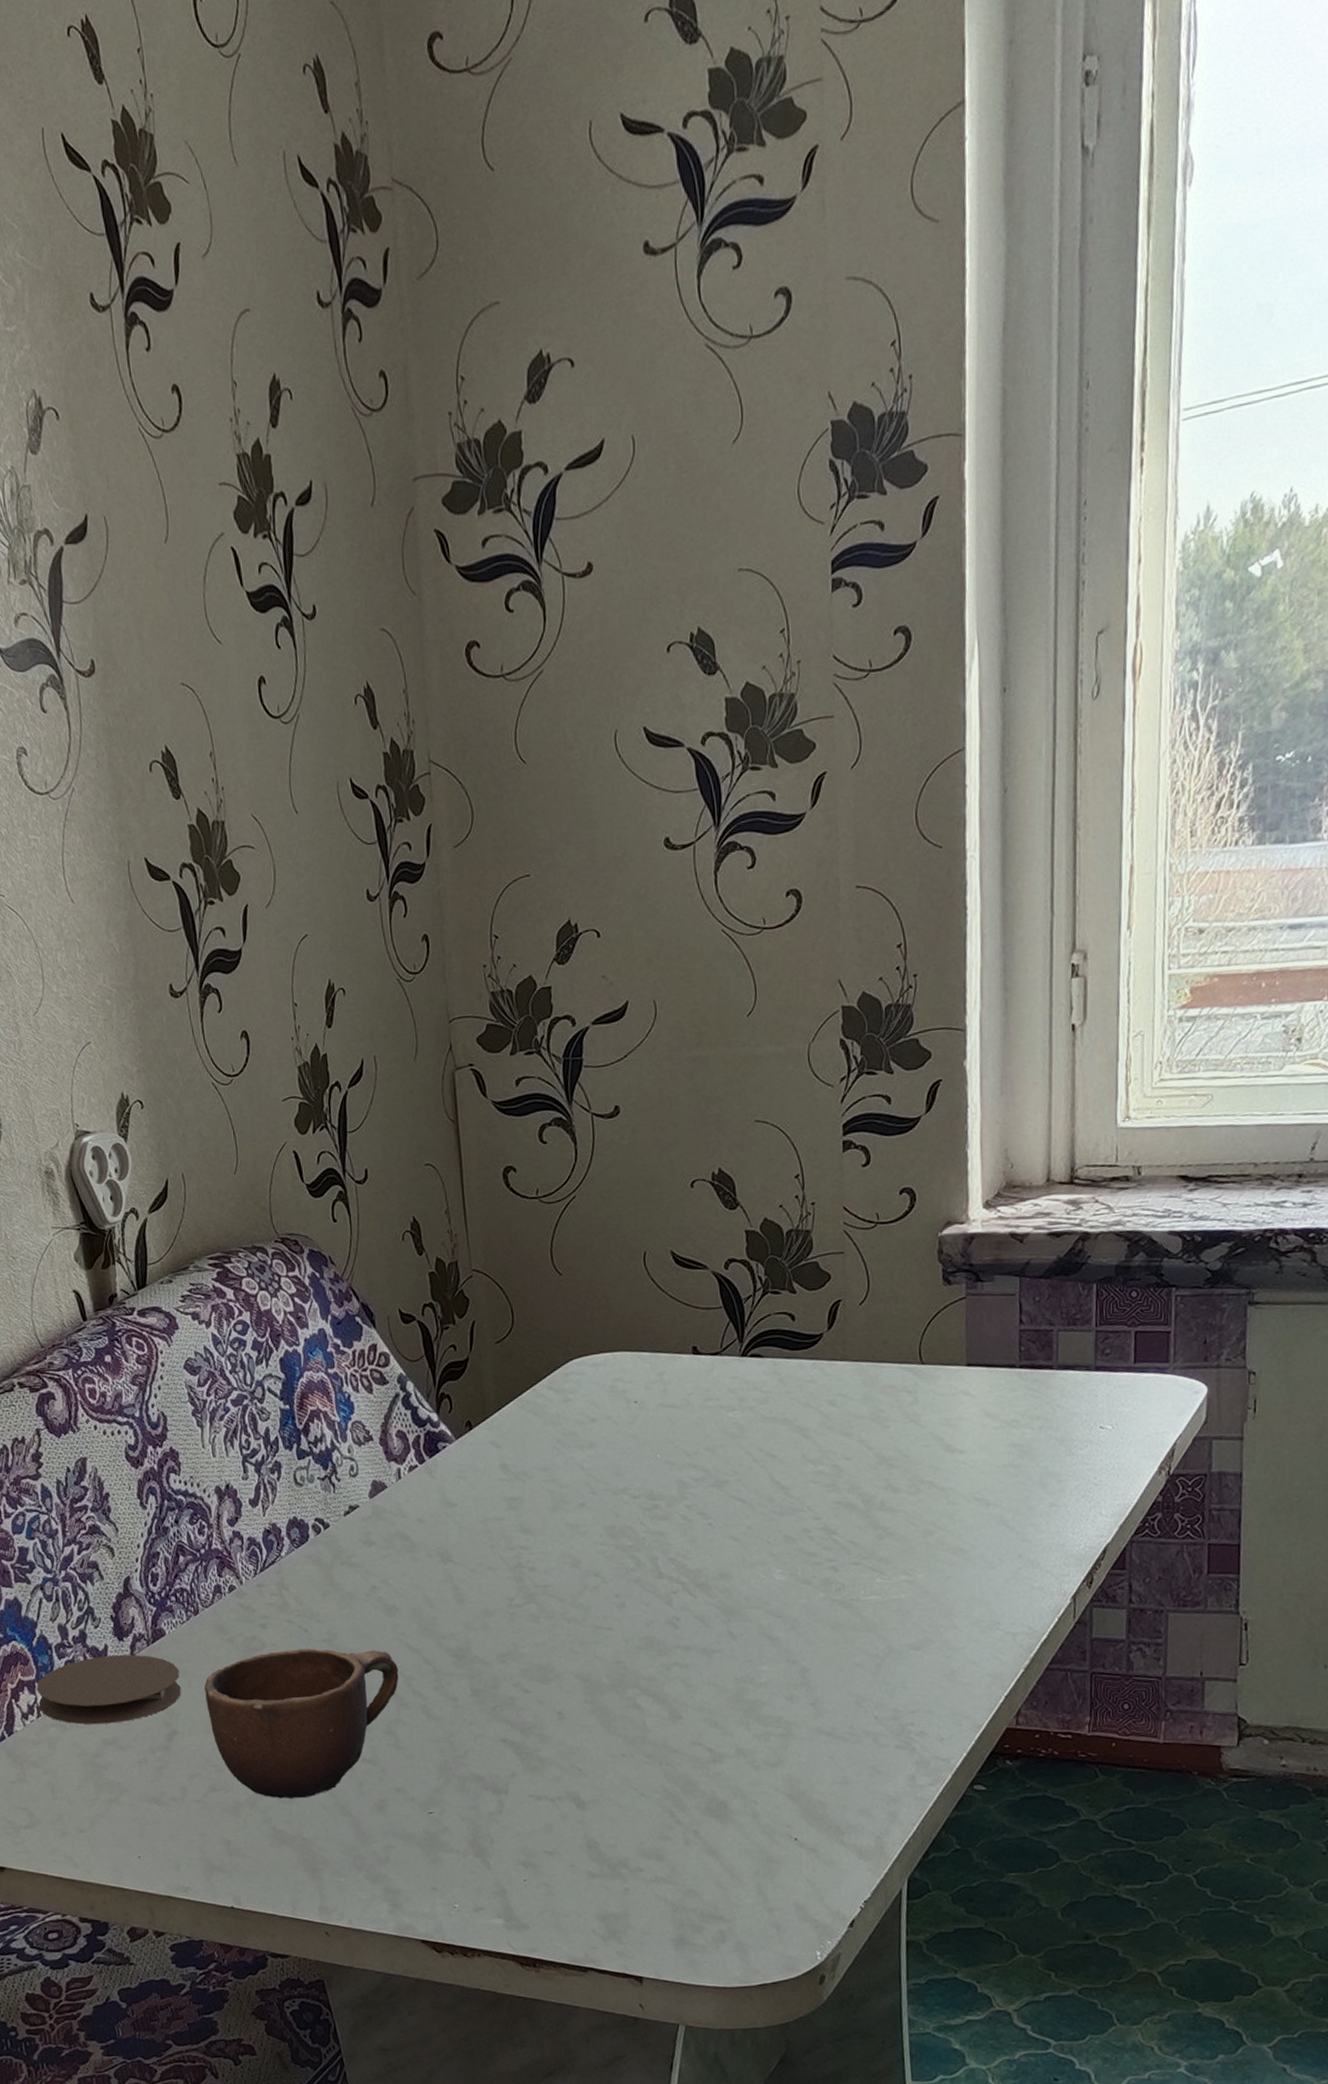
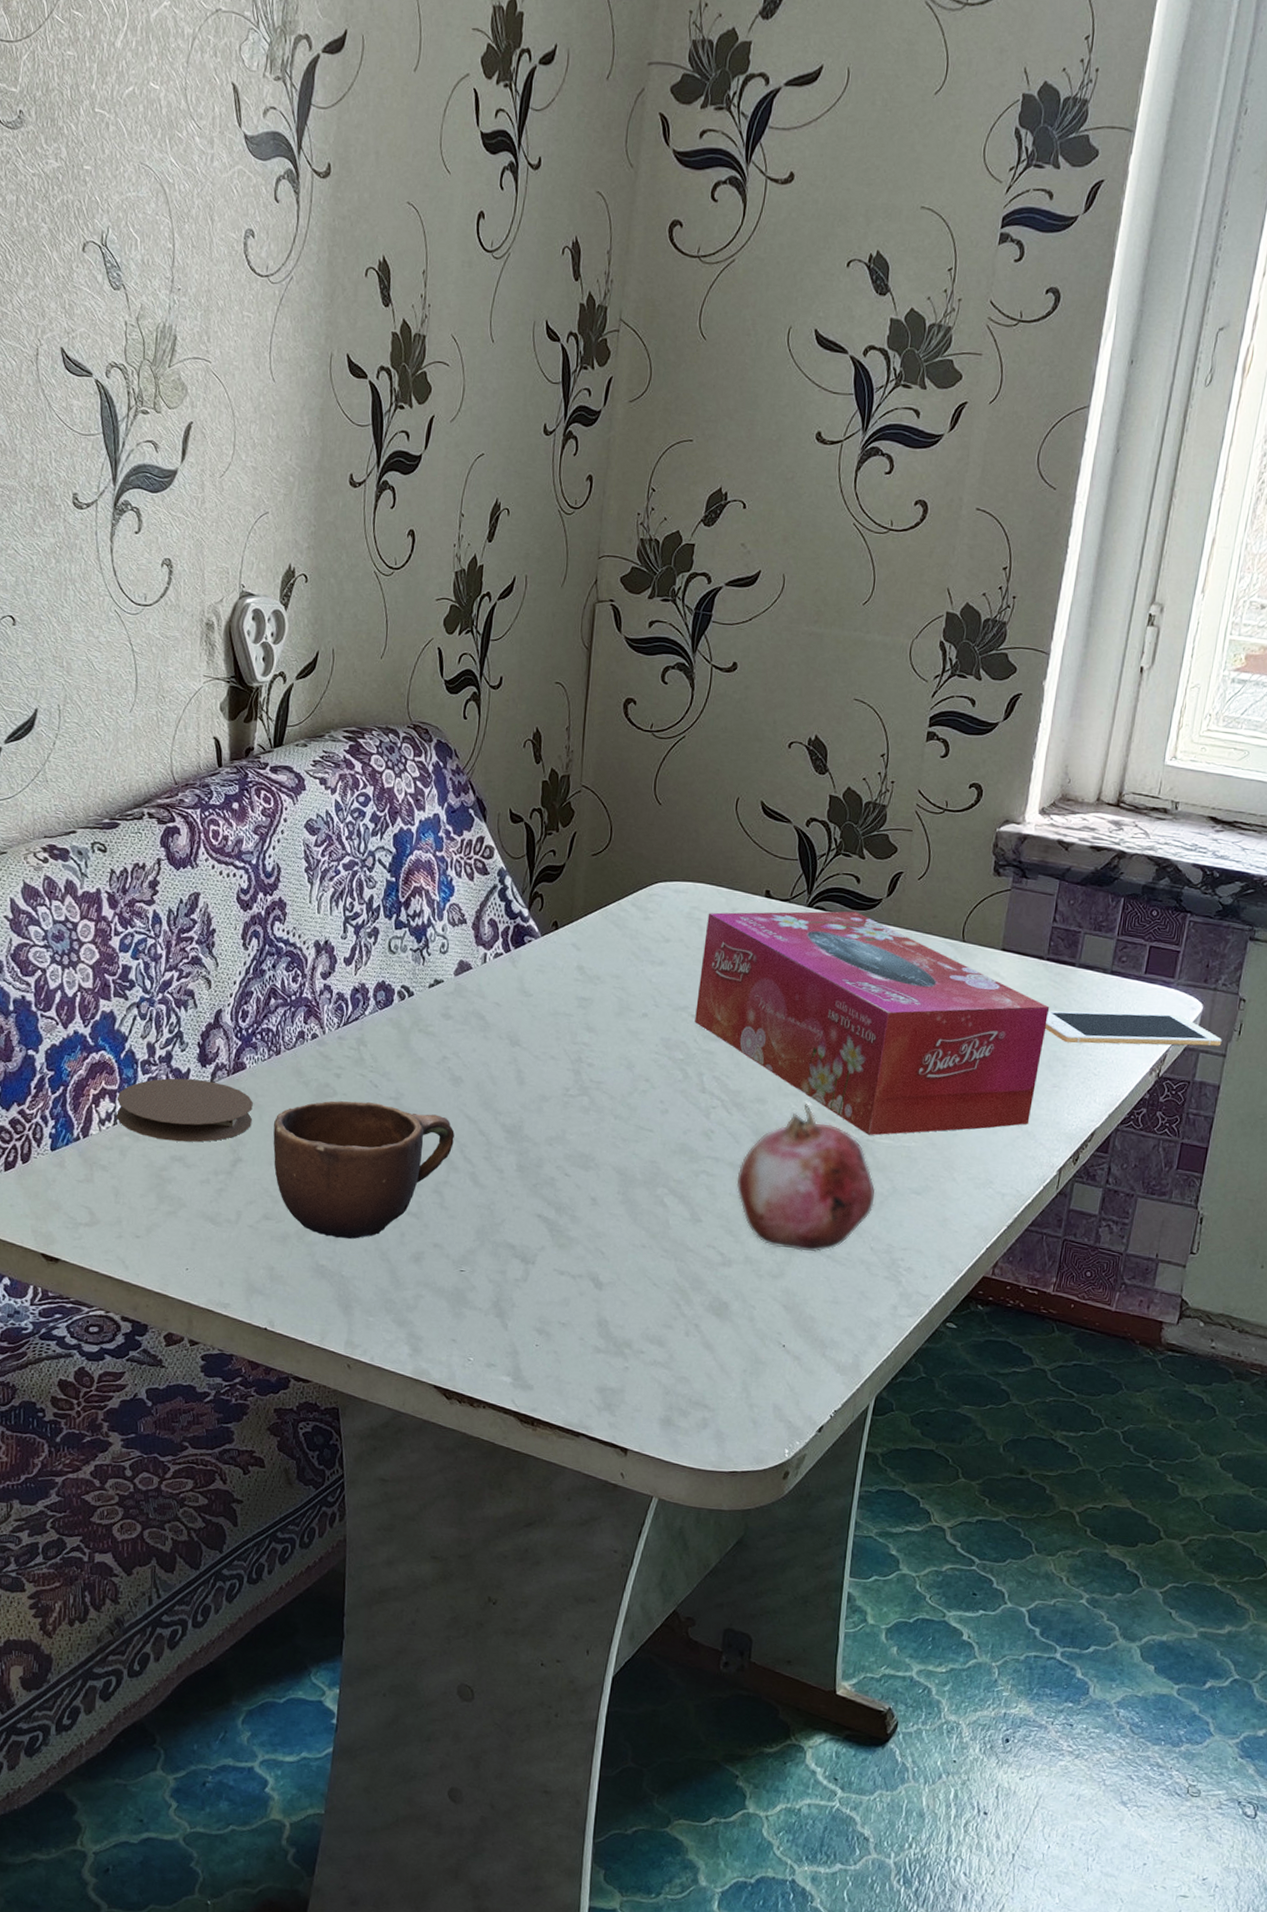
tissue box: none [633,1352,1032,1595] -> present [695,911,1050,1136]
fruit: none [713,1571,871,1733] -> present [736,1104,876,1252]
cell phone: none [1030,1401,1236,1455] -> present [1045,1010,1222,1046]

